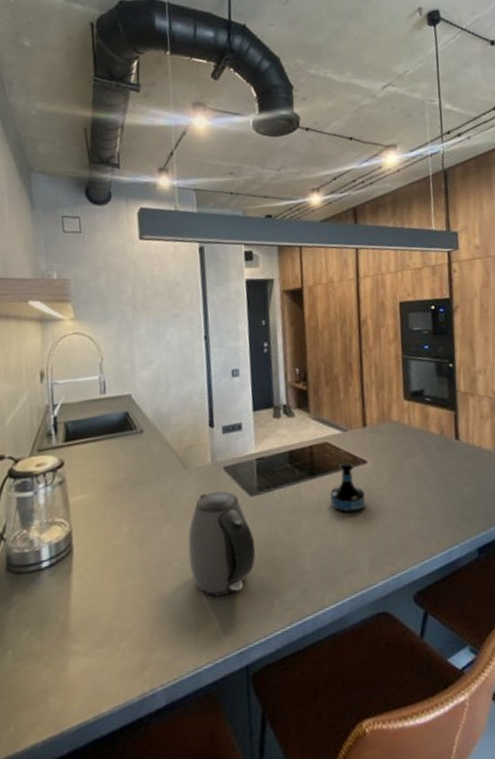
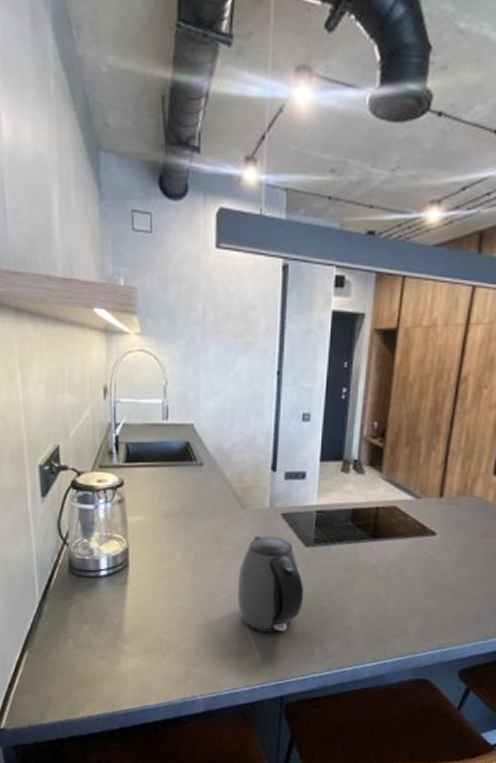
tequila bottle: present [330,462,366,514] -> none [389,530,429,583]

